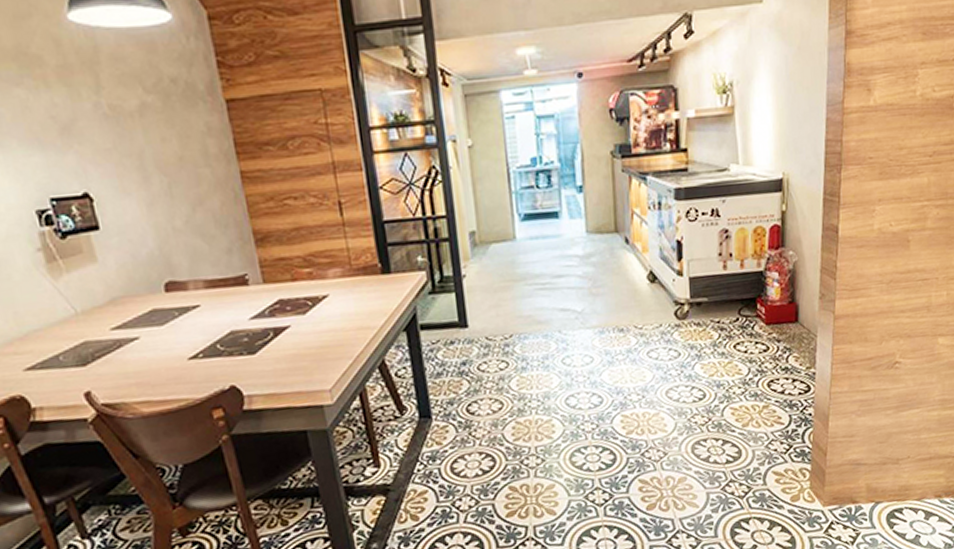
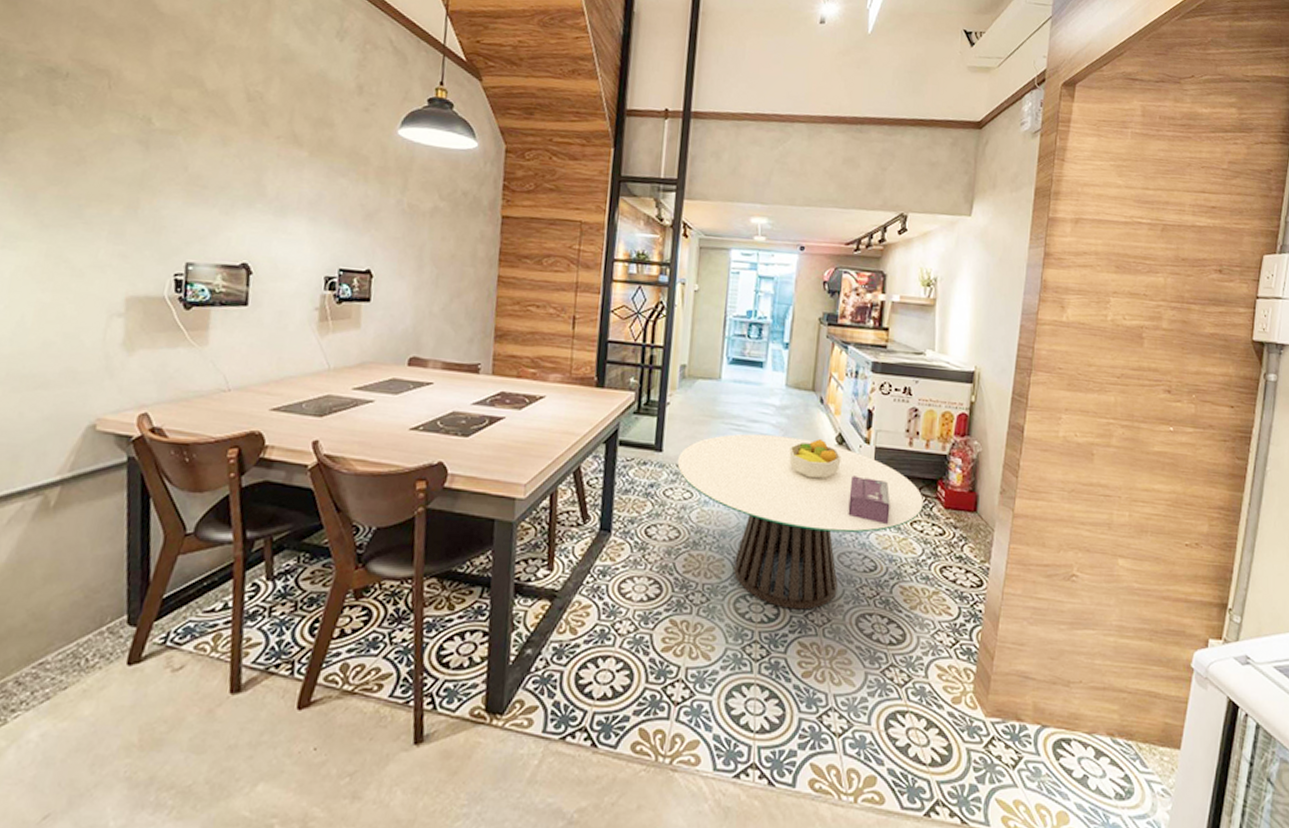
dining table: none [485,284,744,453] -> present [677,433,923,610]
fruit bowl: none [601,280,656,323] -> present [789,438,842,479]
tissue box: none [668,309,713,353] -> present [848,475,891,525]

